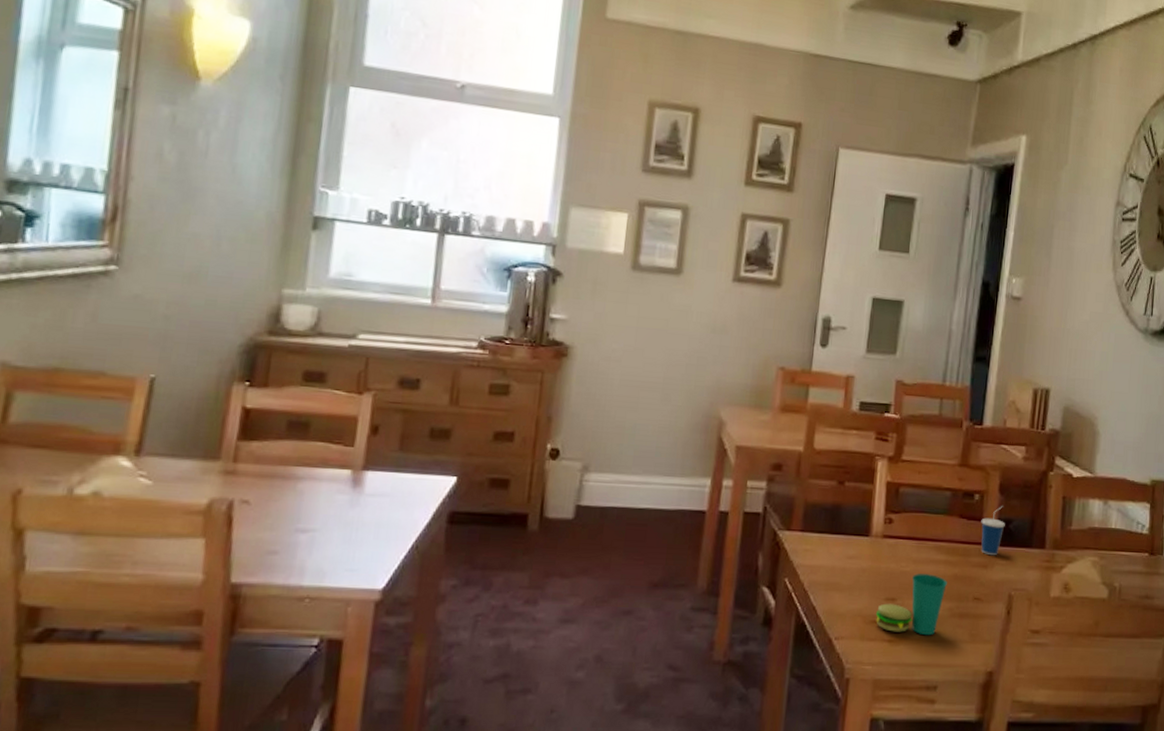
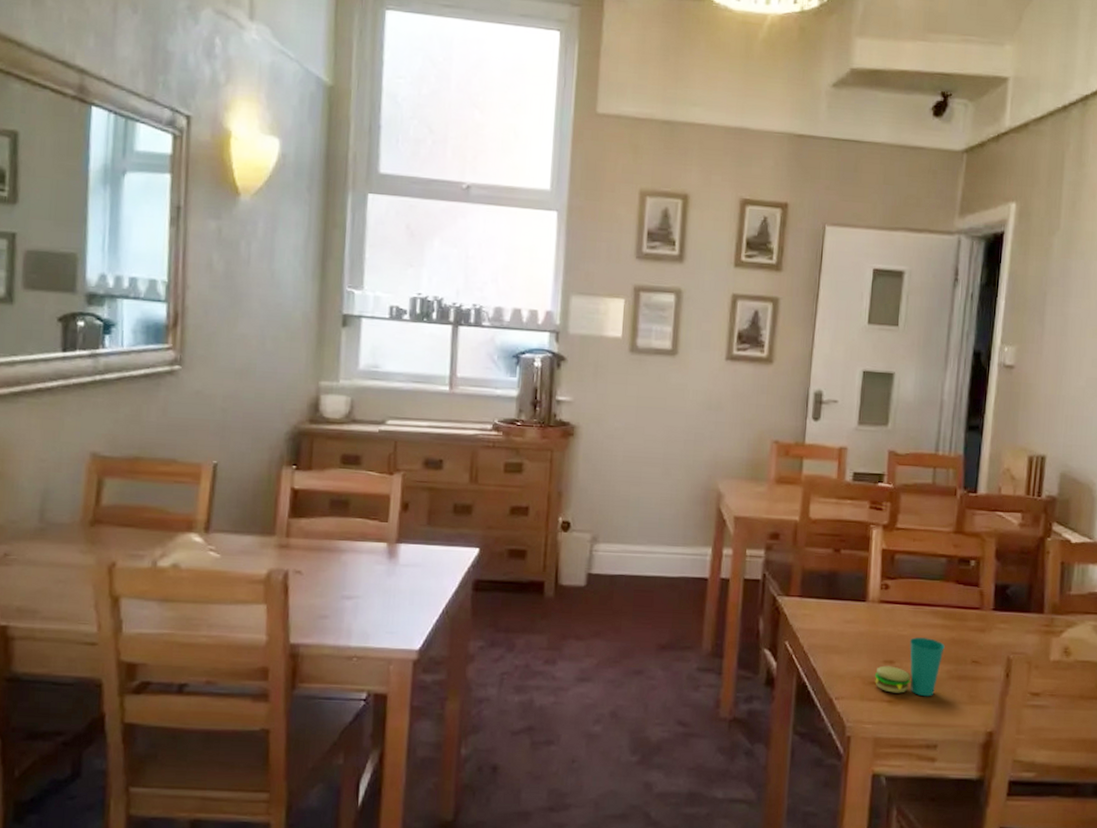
cup: present [981,506,1005,556] -> none [977,572,1002,620]

